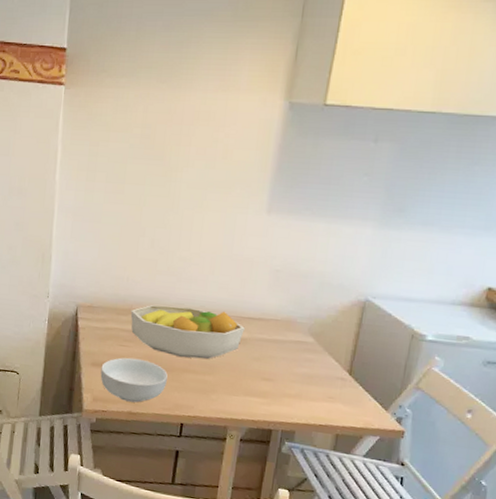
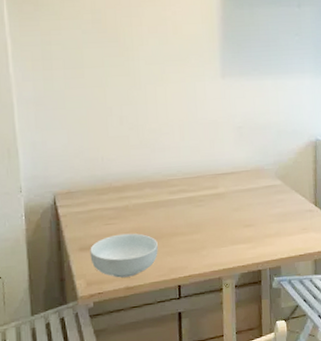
fruit bowl: present [130,305,245,359] -> none [111,171,221,224]

